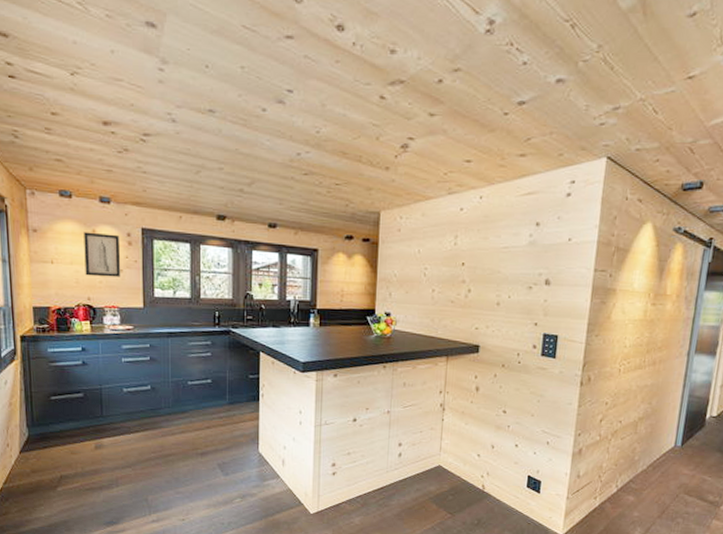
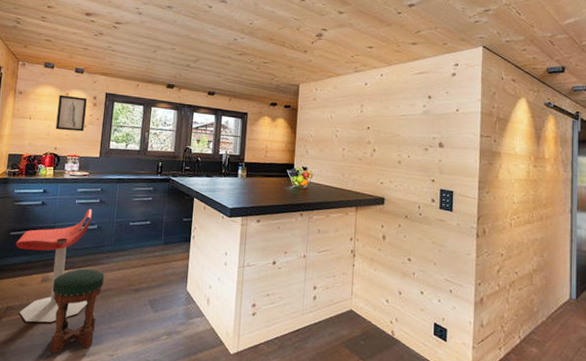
stool: none [58,367,151,491] -> present [15,208,93,323]
stool: none [108,433,165,521] -> present [50,268,105,354]

